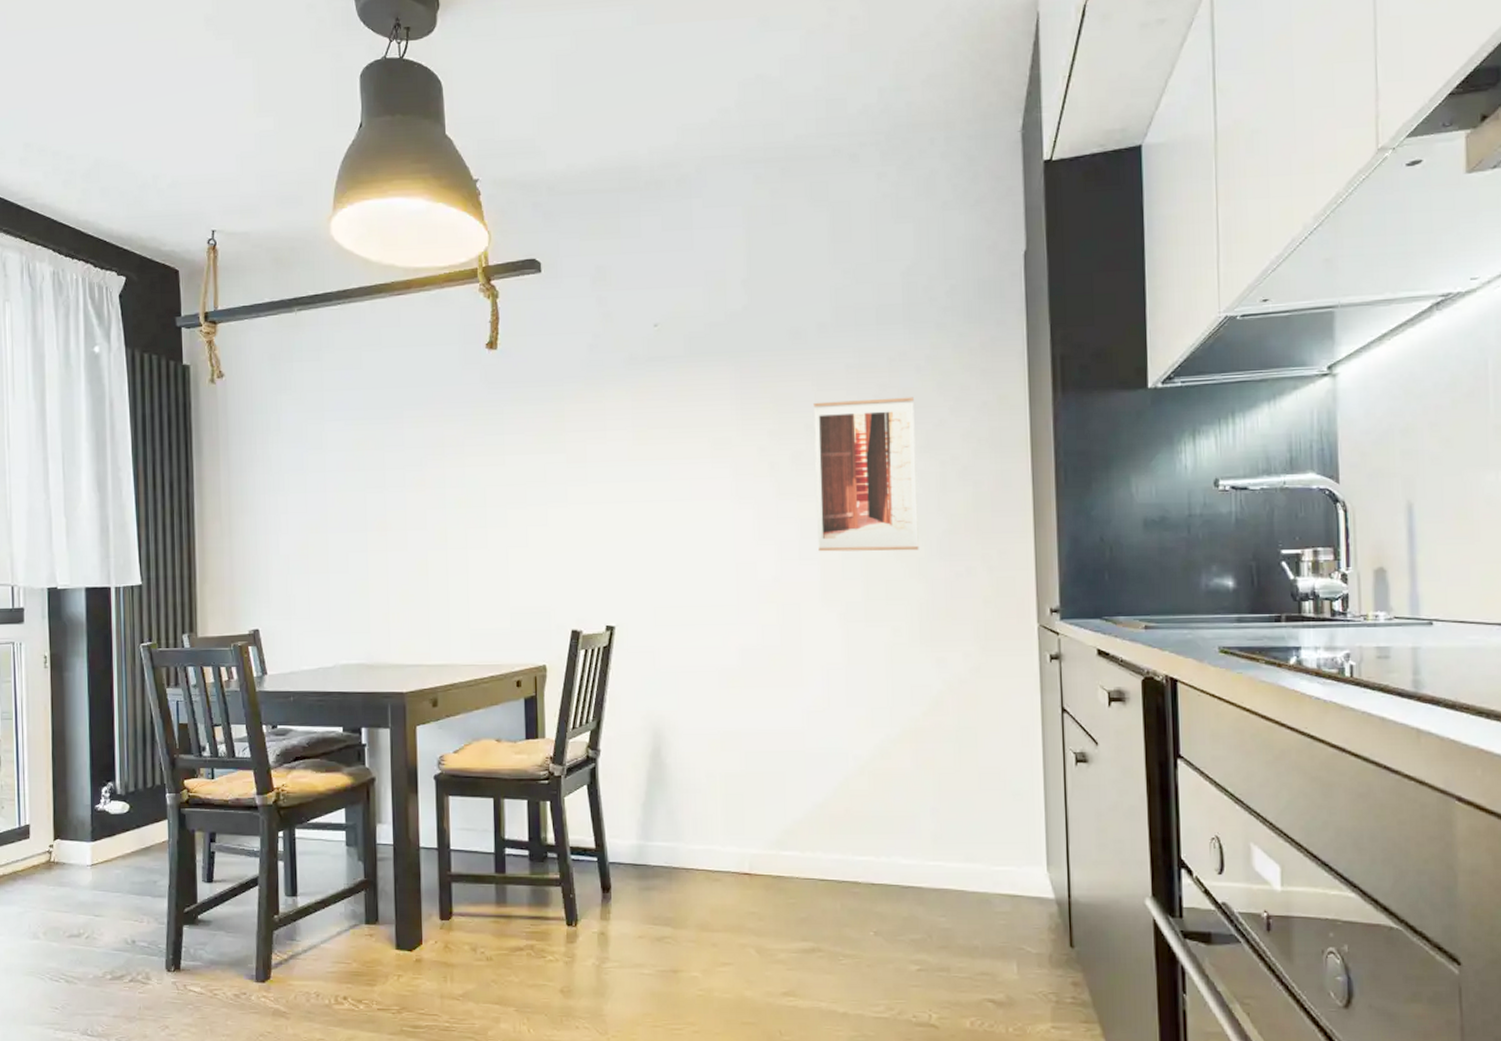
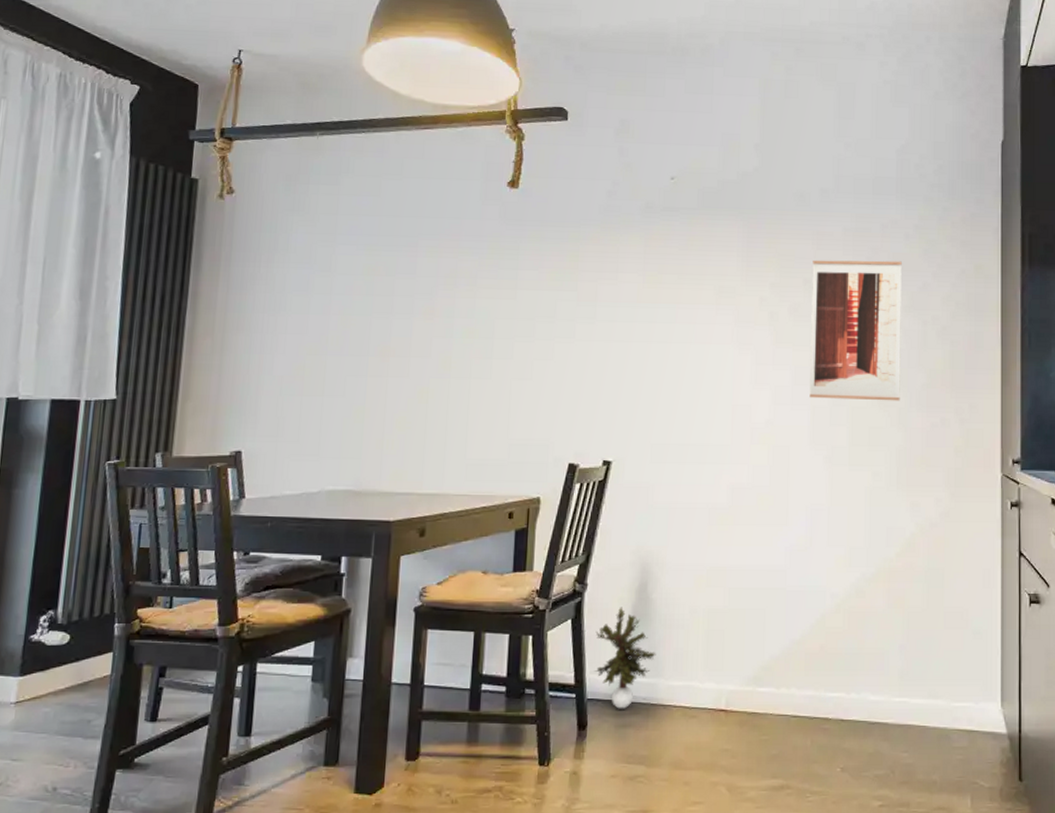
potted plant: none [612,772,675,872] -> present [595,607,656,709]

